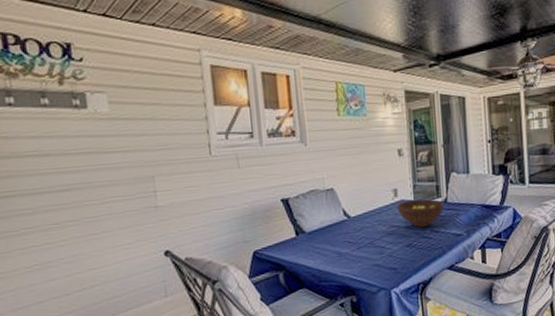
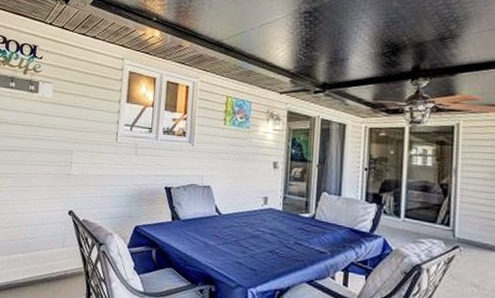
fruit bowl: present [396,199,444,227] -> none [264,210,311,238]

